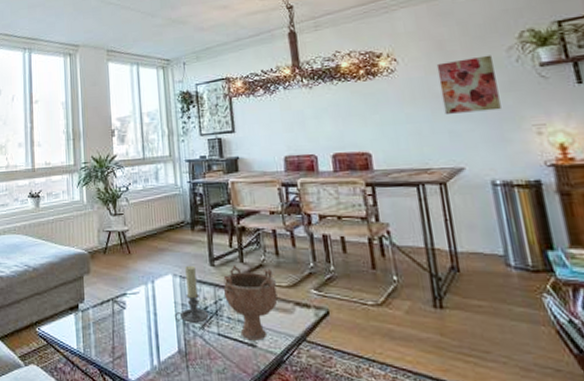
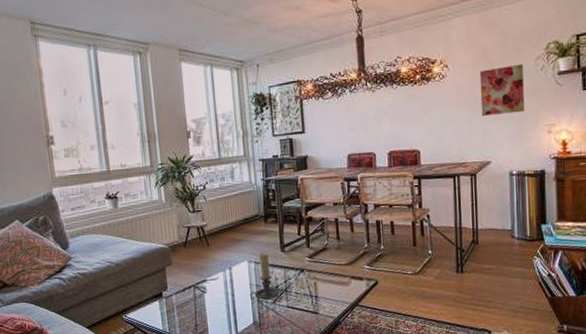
decorative bowl: present [223,264,278,341] -> none [292,249,337,309]

